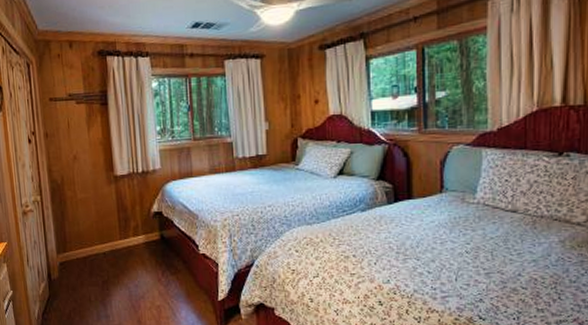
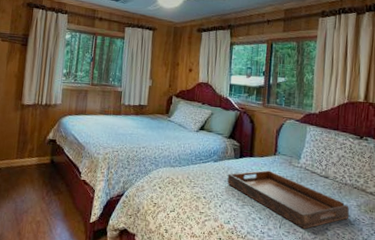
serving tray: none [381,213,549,278] -> present [227,170,349,229]

